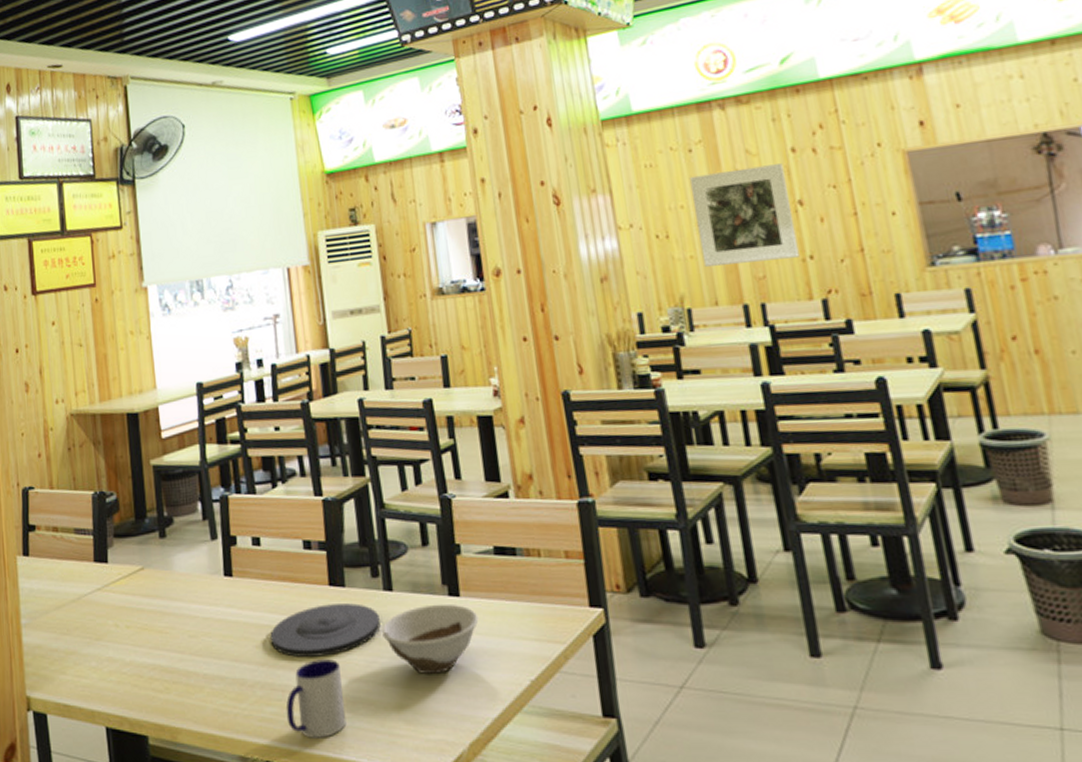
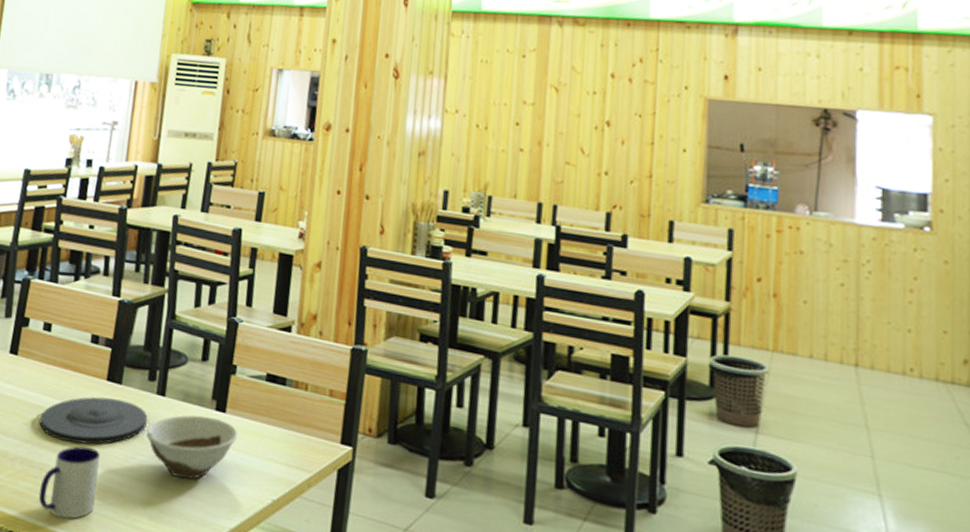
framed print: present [689,163,800,267] -> none [512,79,601,171]

